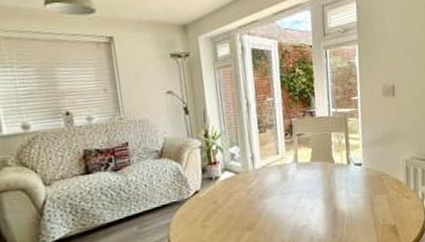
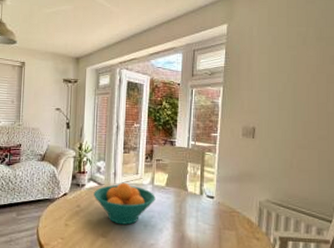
fruit bowl: none [231,165,302,213] -> present [94,182,156,225]

